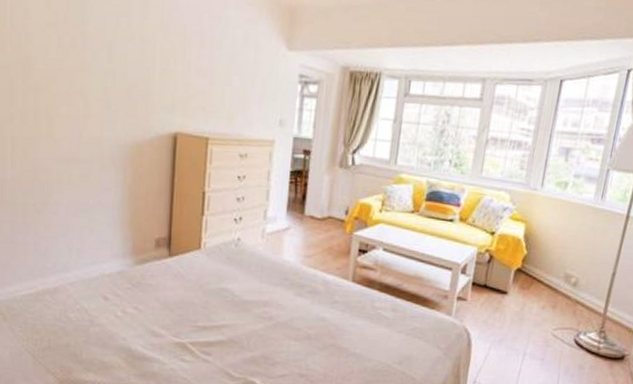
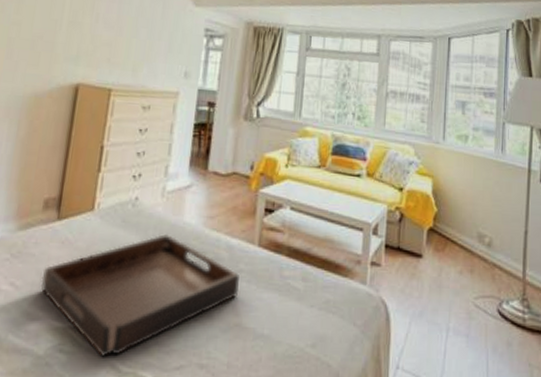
serving tray: none [160,269,334,366] -> present [41,233,239,357]

